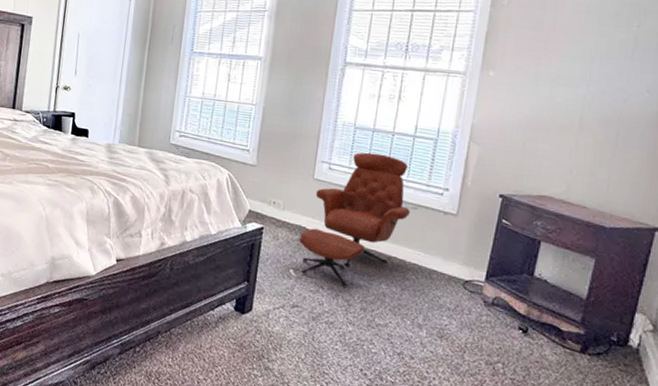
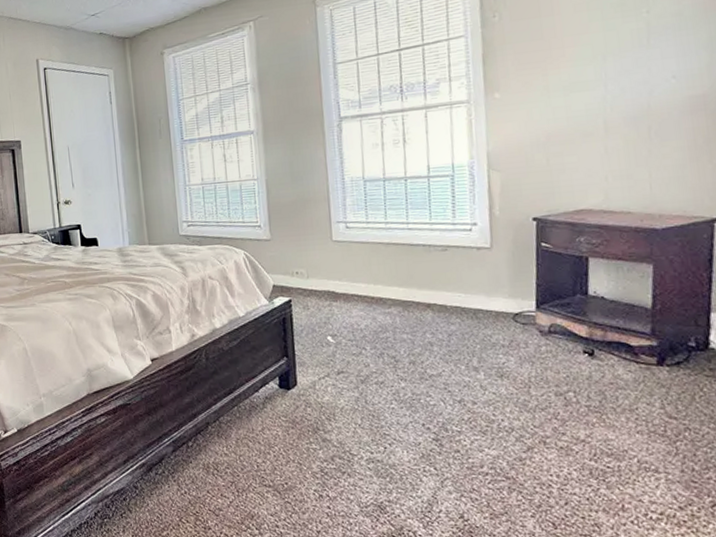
armchair: present [299,152,410,287] -> none [330,202,441,344]

